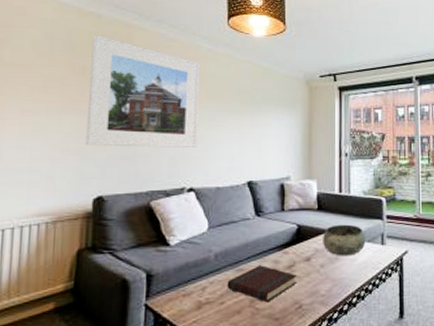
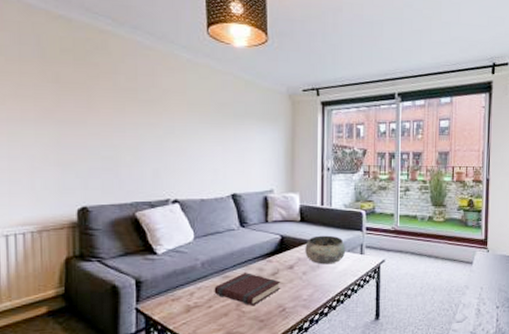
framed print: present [85,34,201,147] -> none [64,39,181,160]

